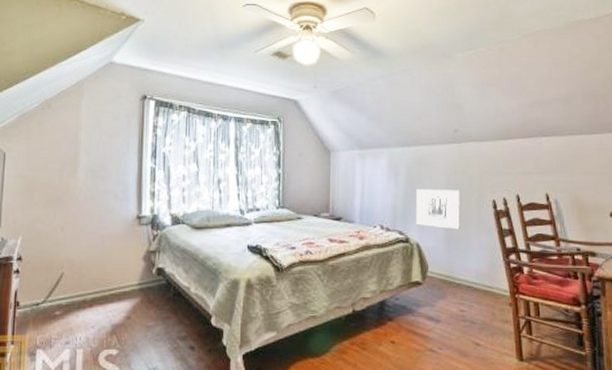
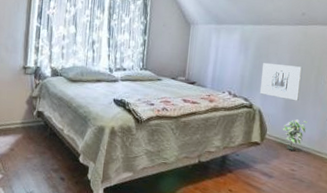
potted plant: none [445,251,473,288] -> present [282,119,308,151]

